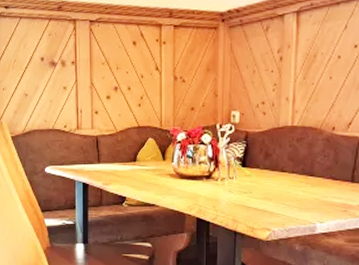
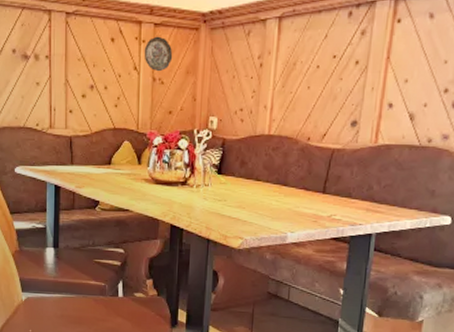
decorative plate: none [165,37,193,71] -> present [144,36,173,72]

